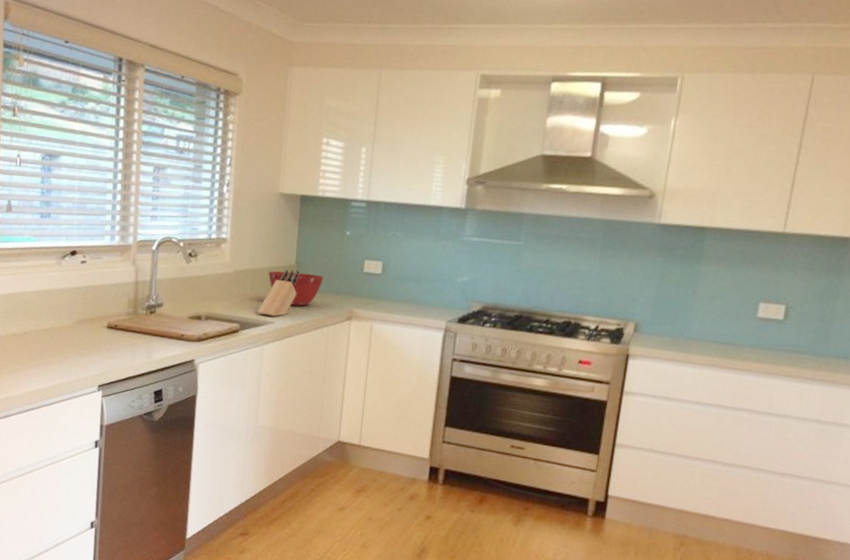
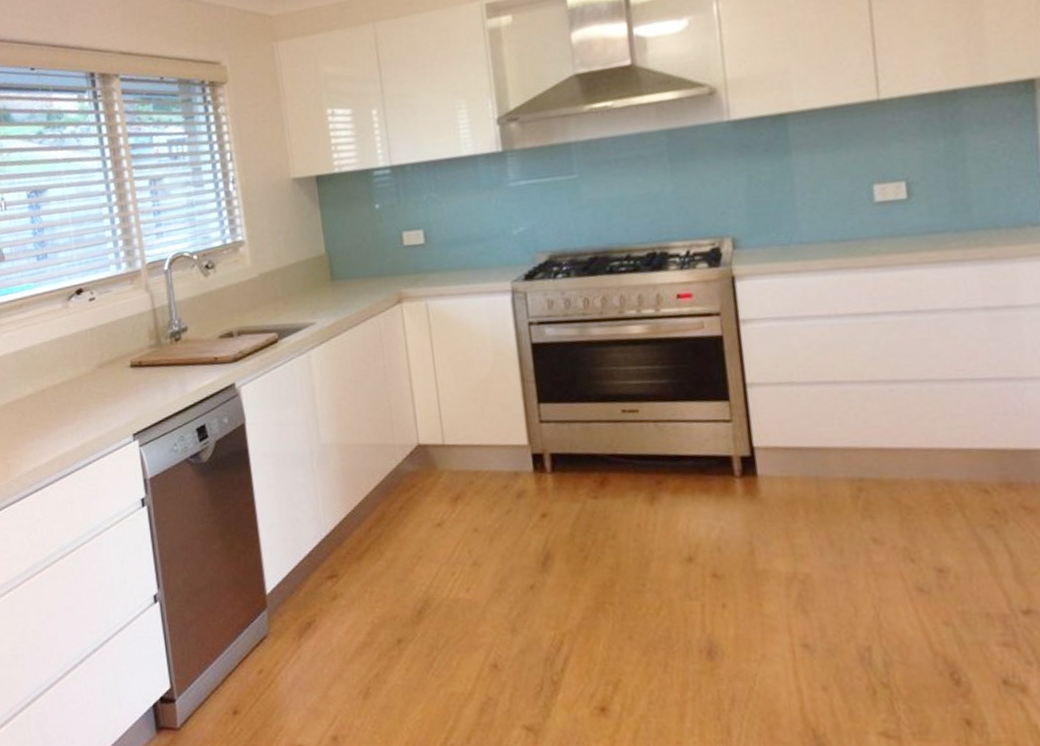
knife block: present [256,269,300,317] -> none [293,259,334,318]
mixing bowl: present [268,270,324,307] -> none [296,259,361,300]

